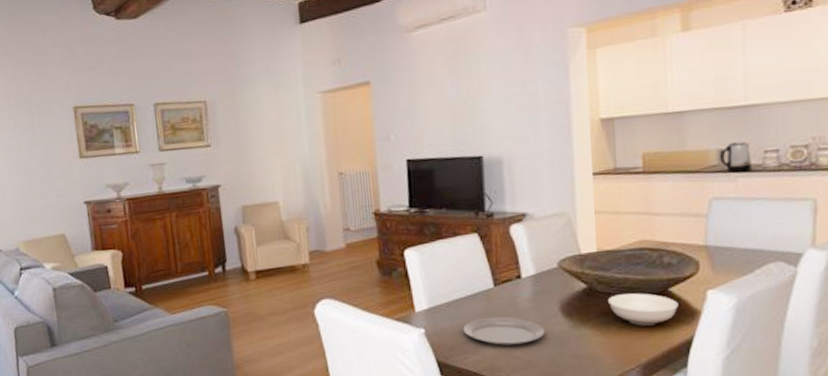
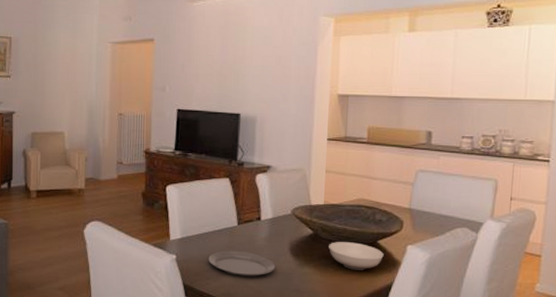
kettle: present [720,141,753,173] -> none [428,126,452,151]

